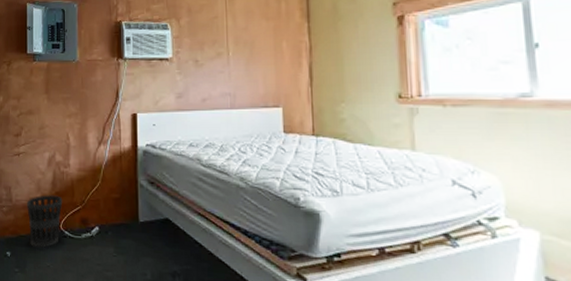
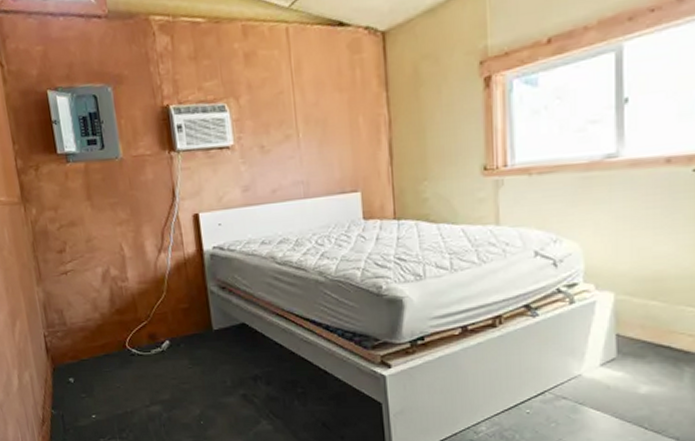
wastebasket: present [27,195,63,248] -> none [84,313,126,370]

